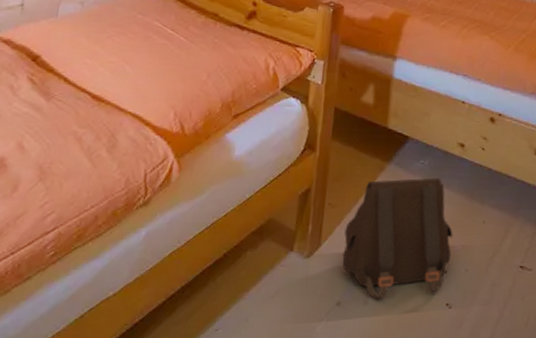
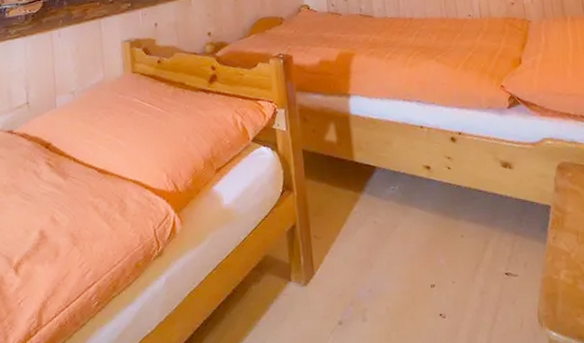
satchel: present [342,177,453,299] -> none [333,200,437,316]

